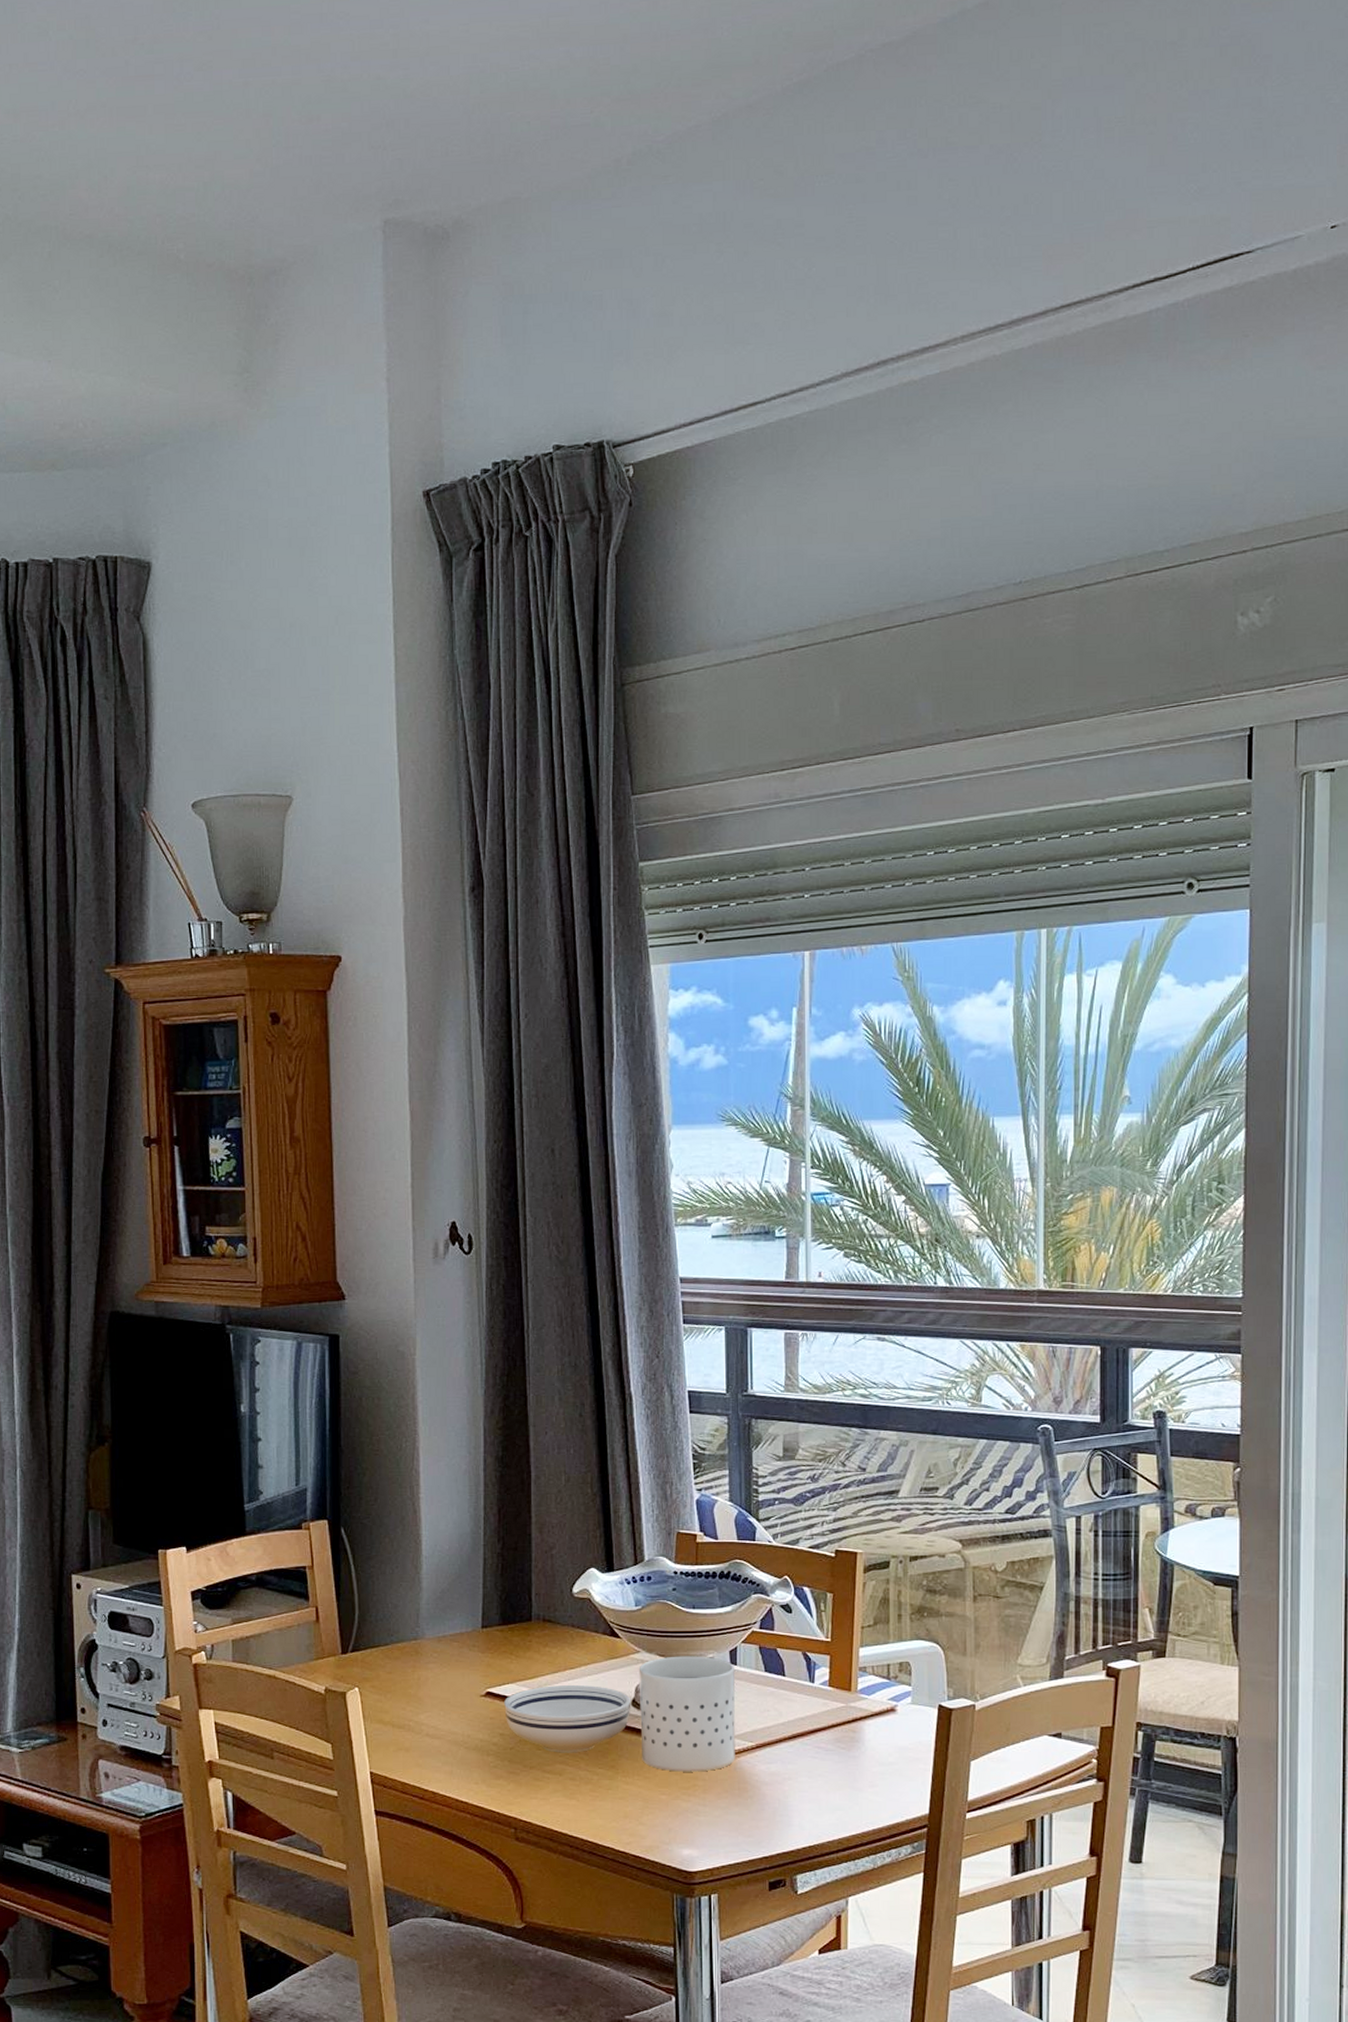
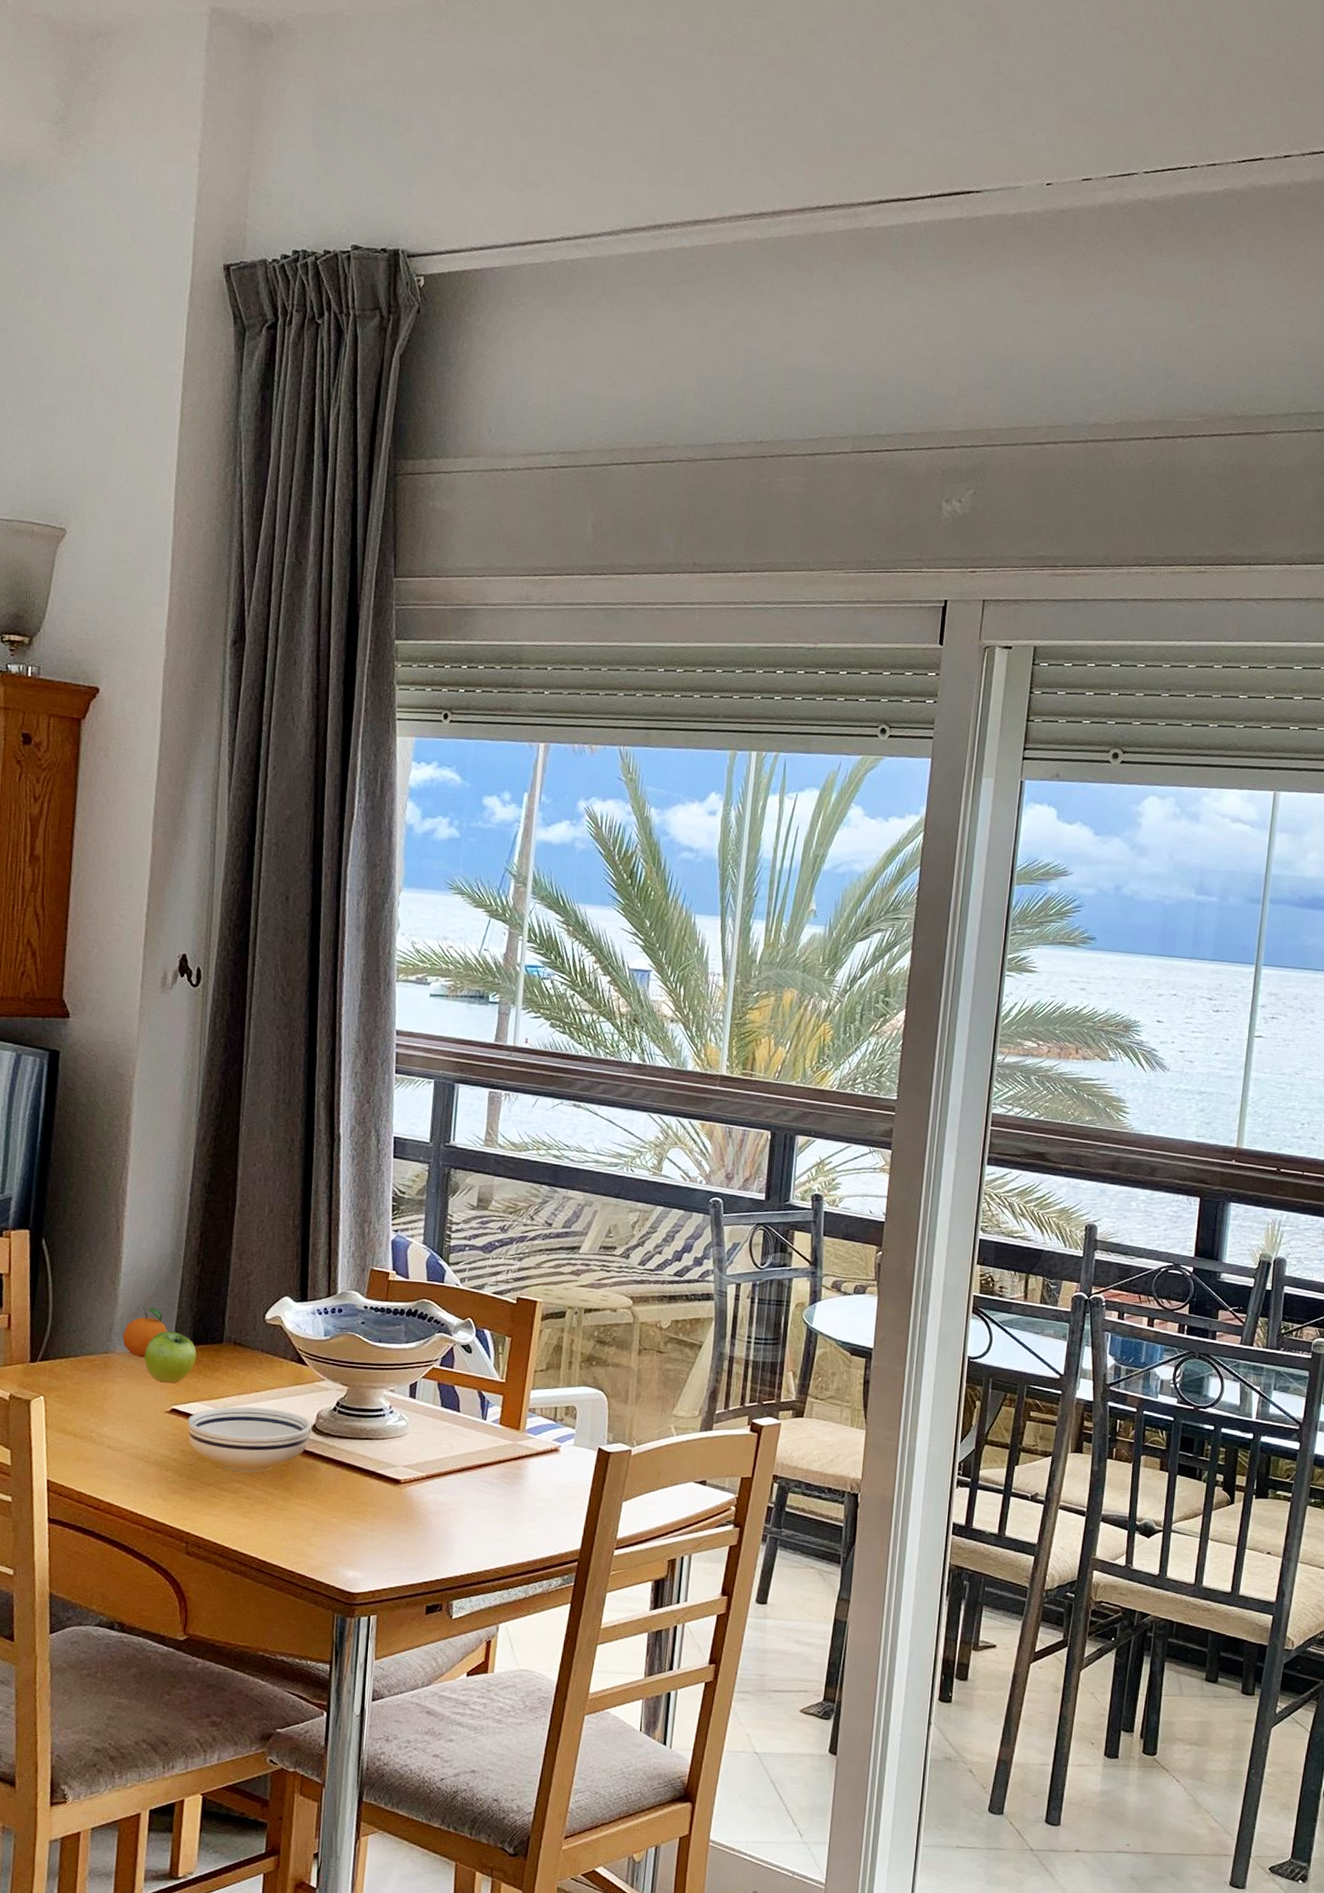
orange: none [430,1590,475,1641] -> present [122,1307,168,1358]
fruit: none [453,1612,506,1666] -> present [144,1330,197,1383]
mug: present [638,1656,736,1772] -> none [317,1386,414,1498]

